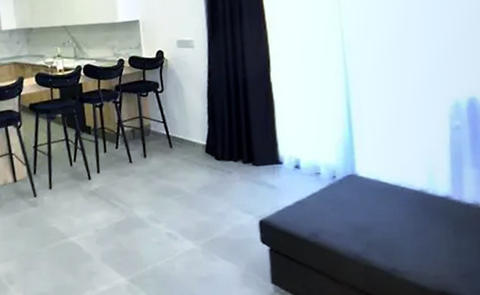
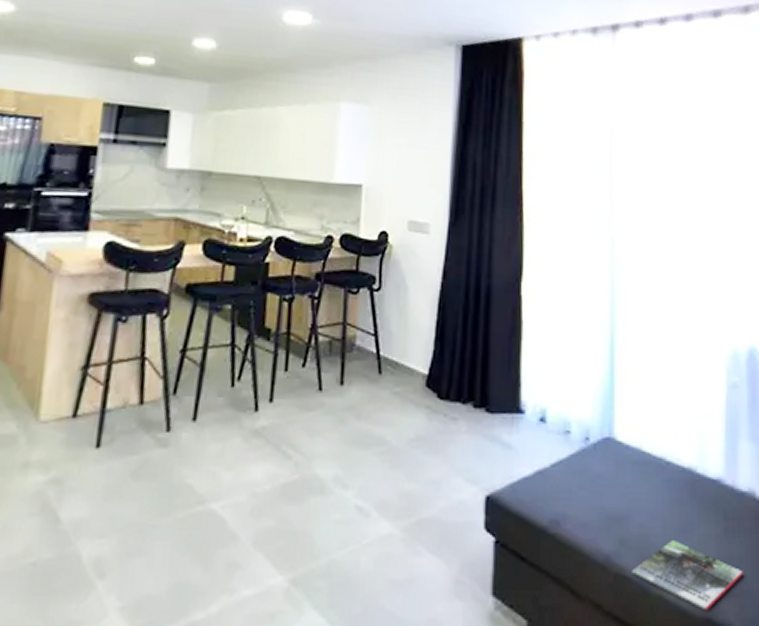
magazine: none [378,241,472,287] -> present [632,541,743,611]

